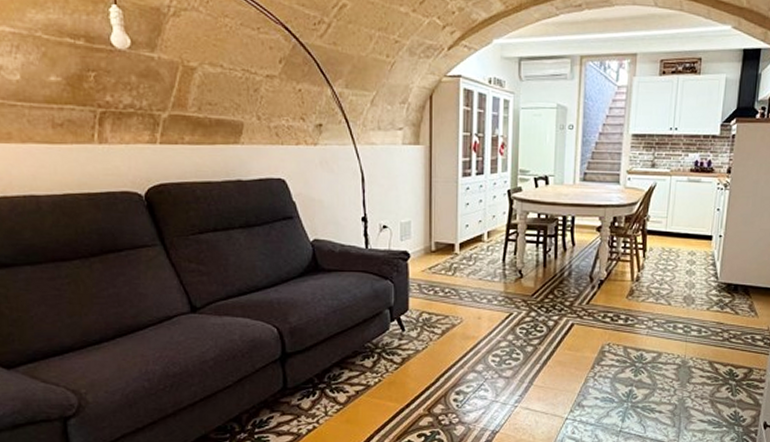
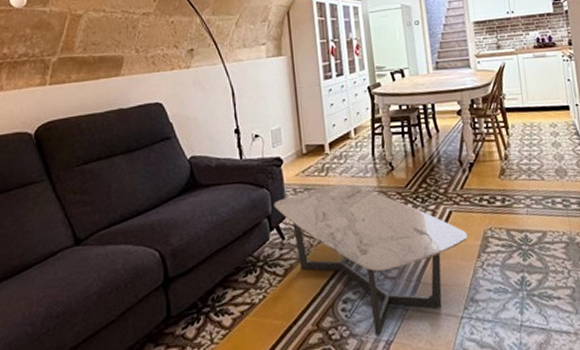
coffee table: none [396,286,585,425] -> present [273,184,468,335]

